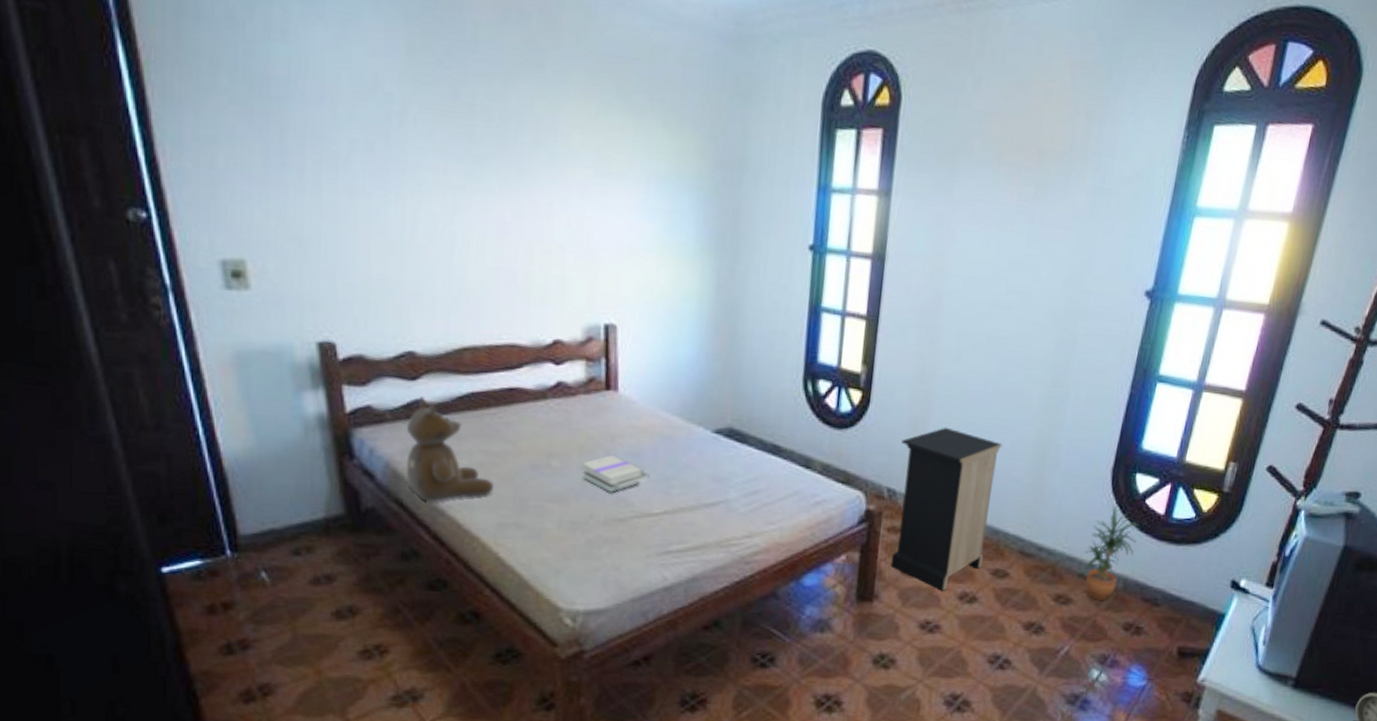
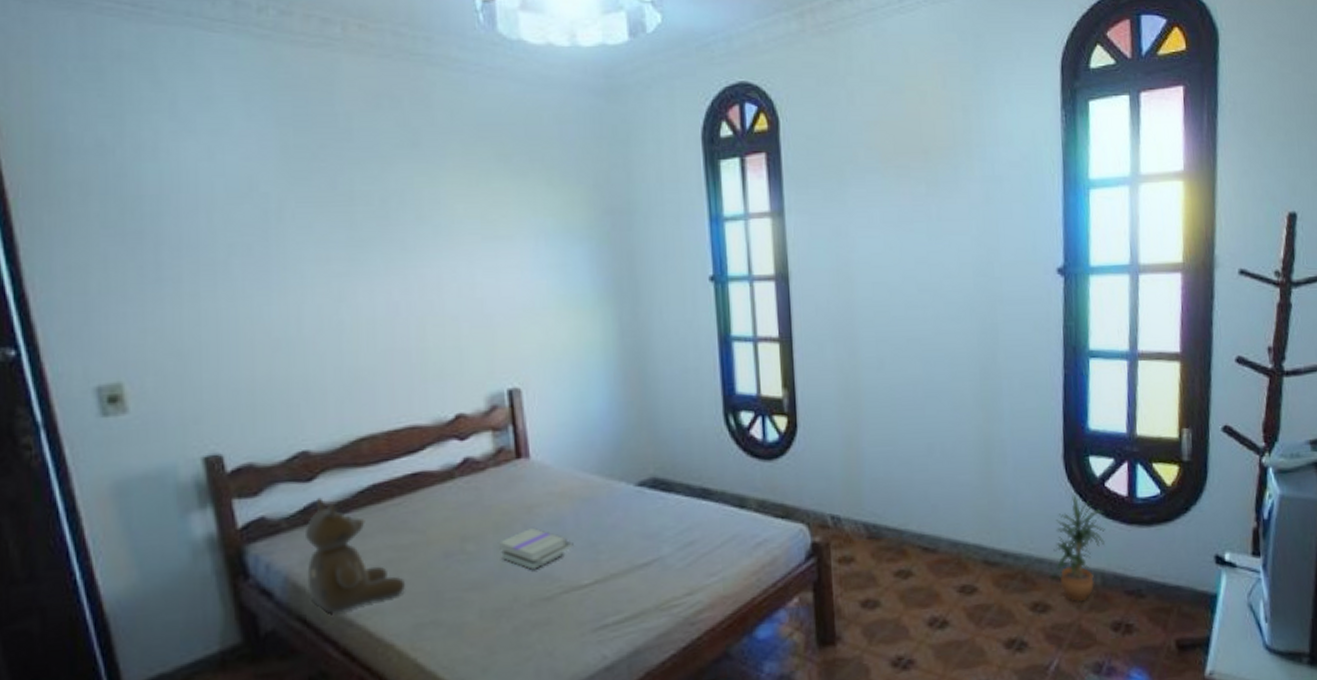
nightstand: present [890,427,1002,591] -> none [837,440,946,620]

